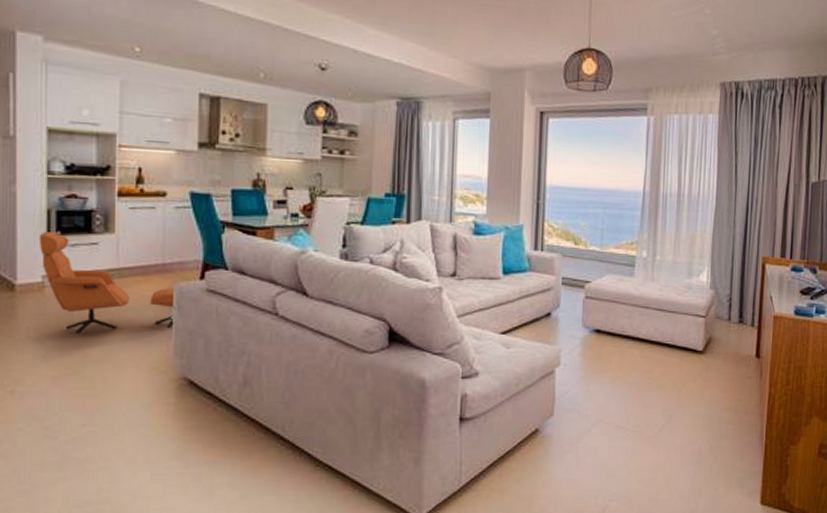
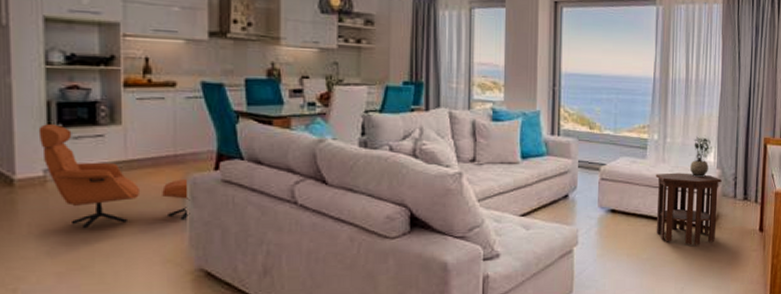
side table: none [643,292,715,369] -> present [655,172,722,244]
potted plant: none [680,253,706,298] -> present [689,135,713,178]

